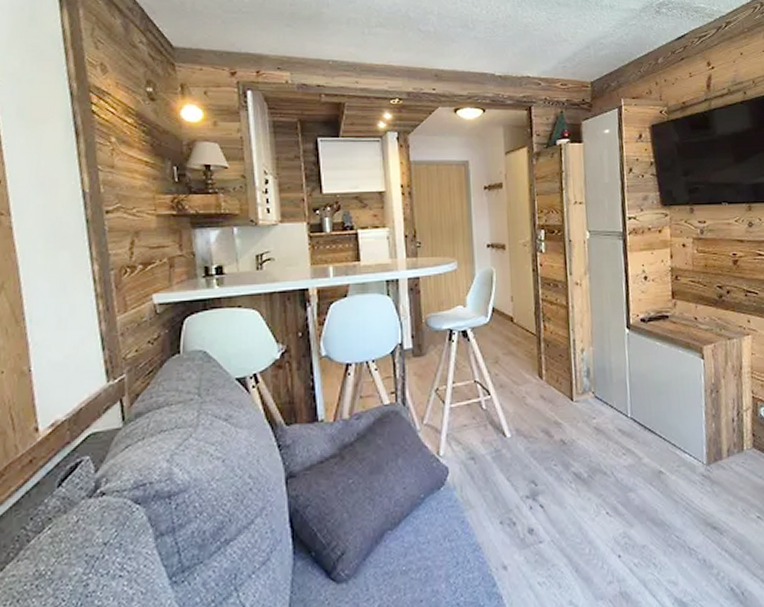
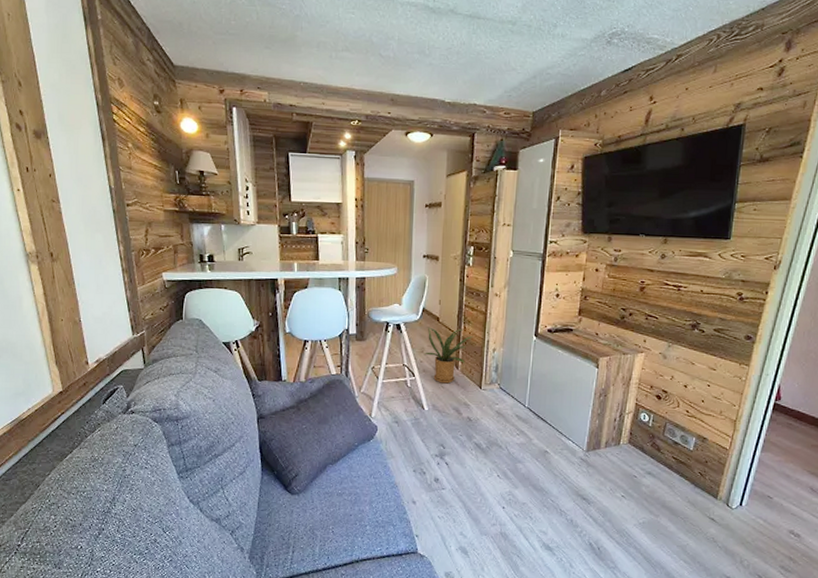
house plant: none [500,329,556,400] -> present [424,327,473,384]

